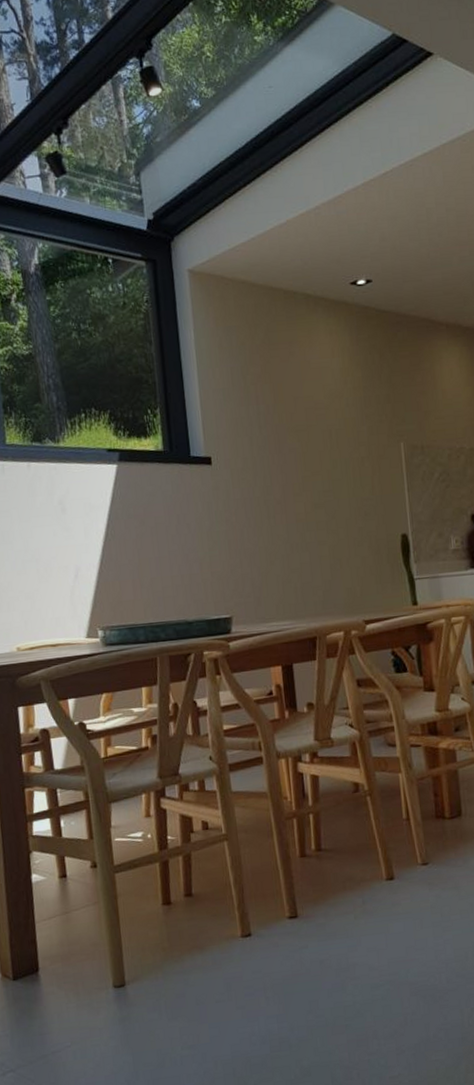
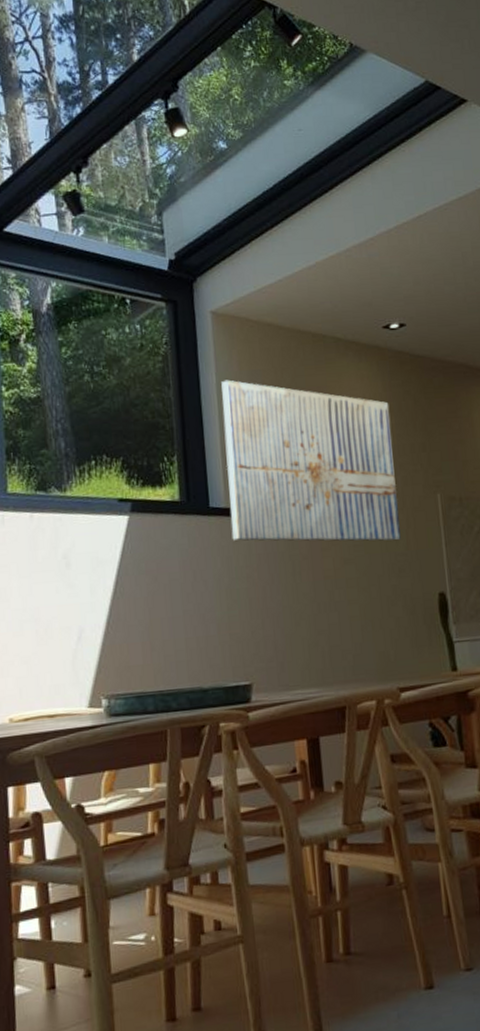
wall art: none [199,336,367,487] -> present [221,379,401,541]

